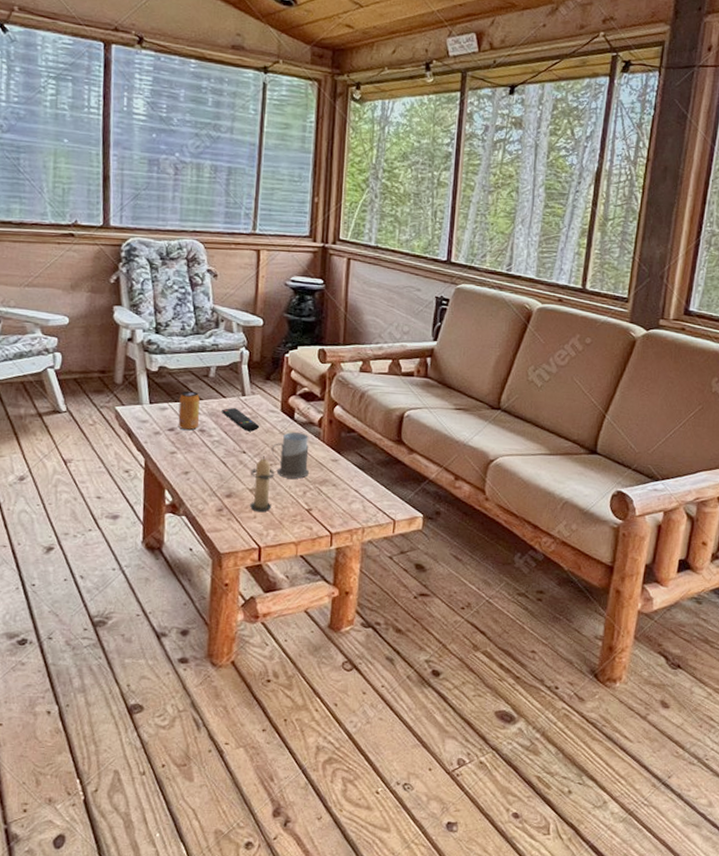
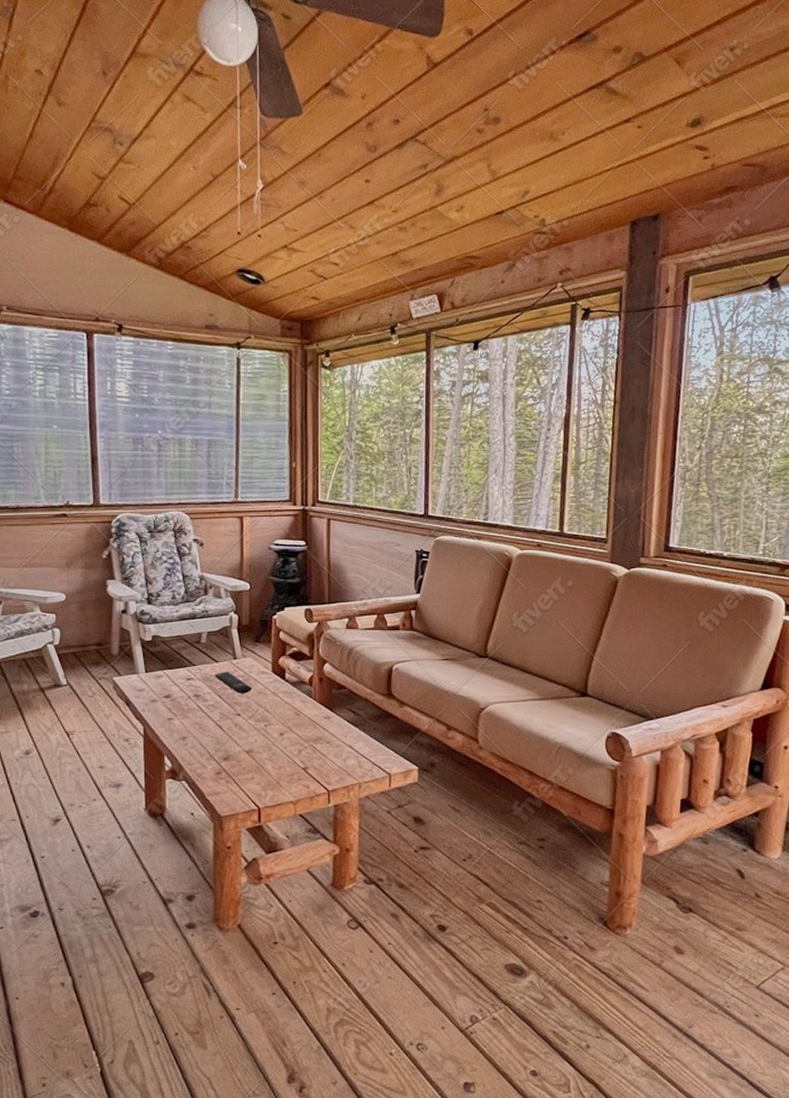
beverage can: present [178,390,200,431] -> none [173,657,193,696]
candle: present [249,456,275,513] -> none [246,717,270,774]
mug: present [271,432,309,479] -> none [265,692,302,738]

